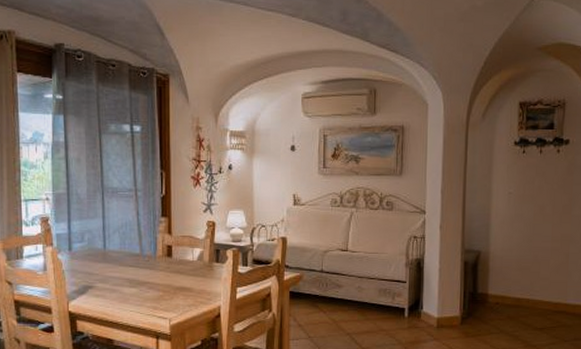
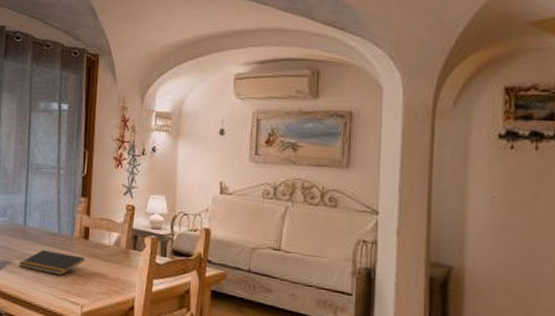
notepad: none [101,271,170,293] -> present [18,250,85,276]

